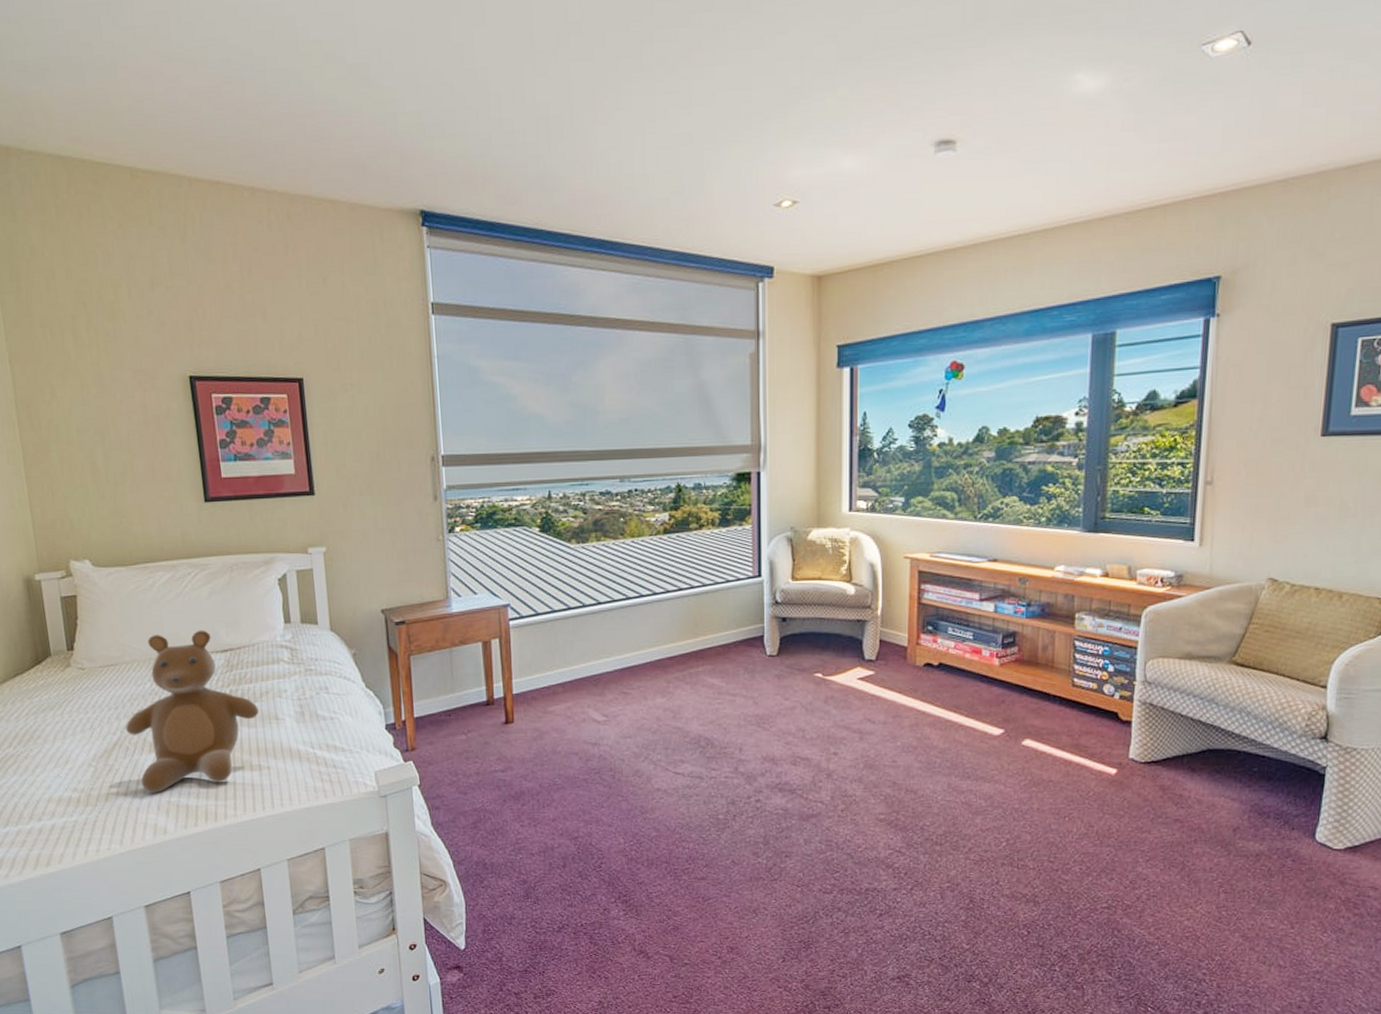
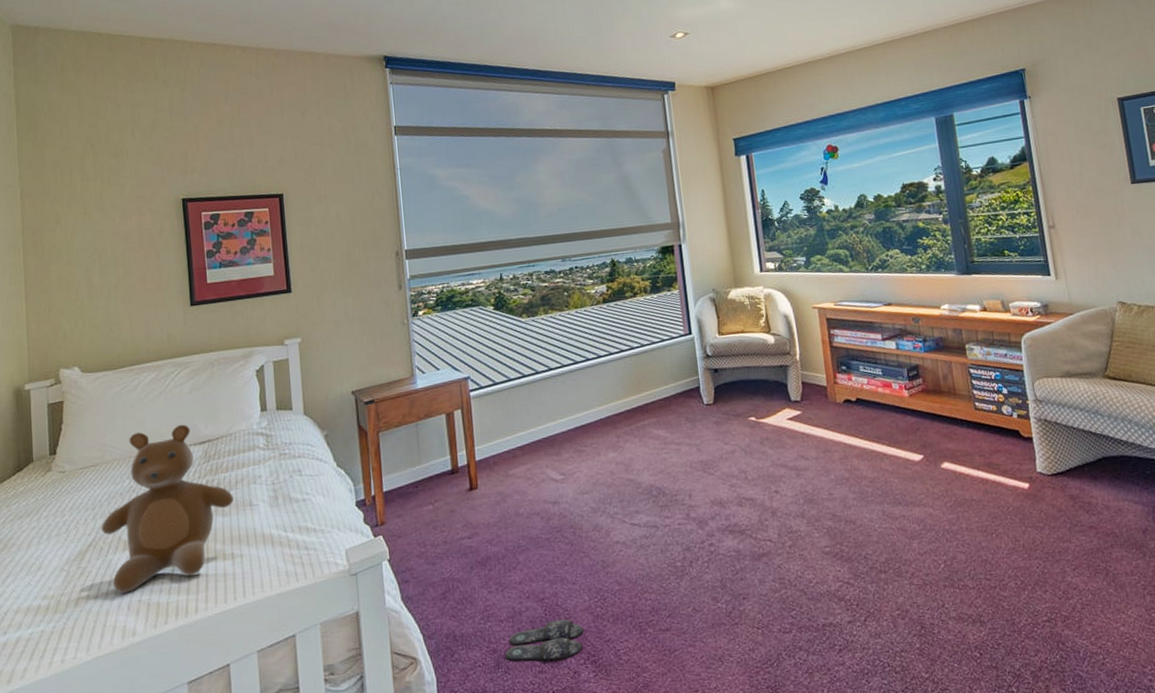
slippers: none [535,859,616,897] -> present [505,619,583,661]

